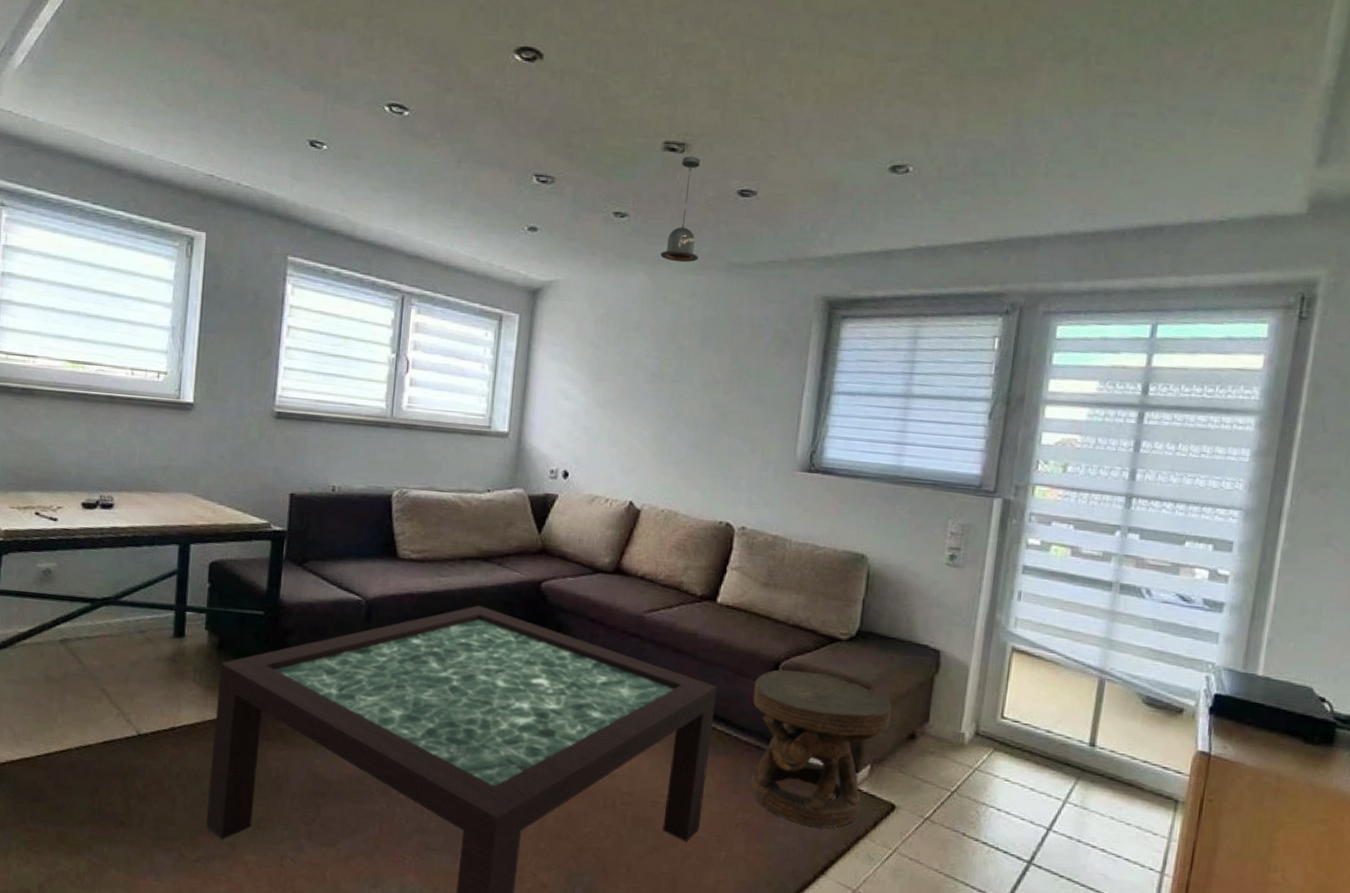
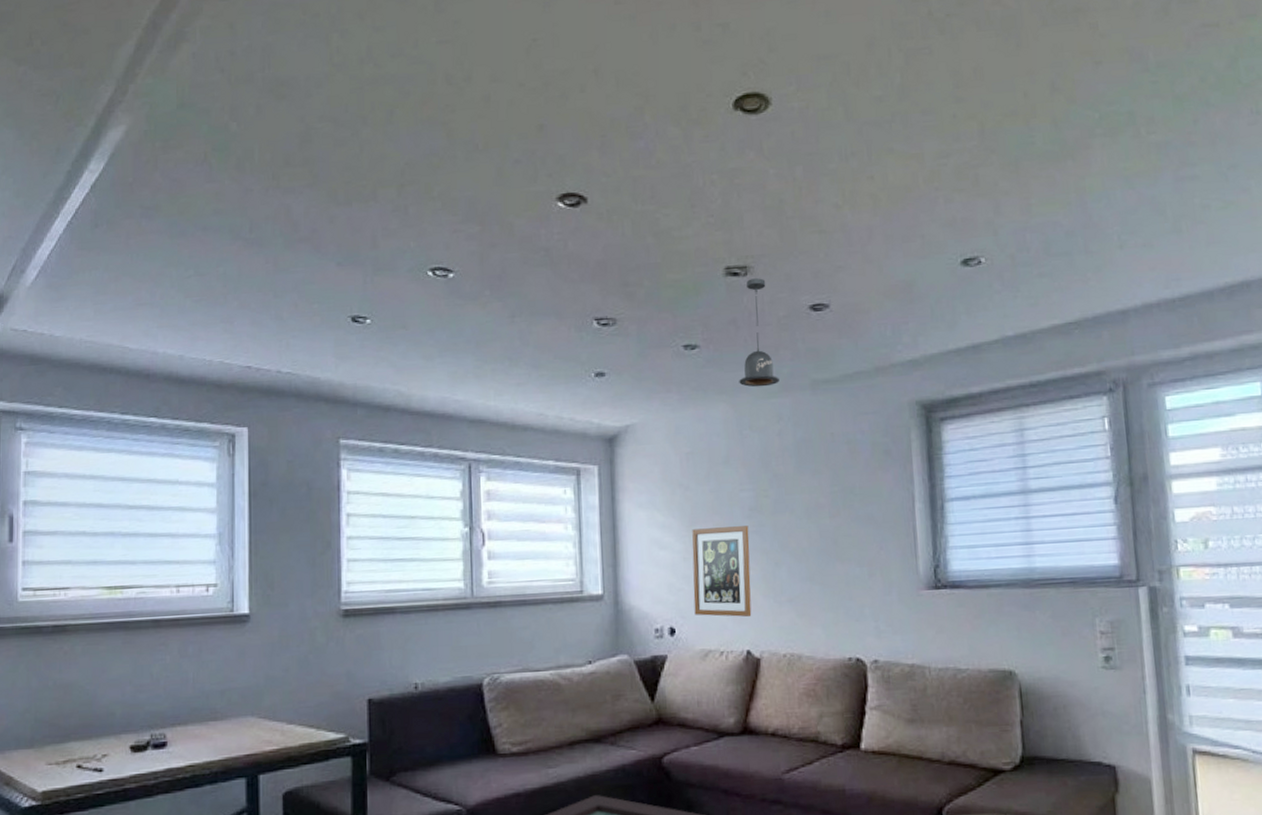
wall art: none [588,385,649,472] -> present [692,526,752,618]

